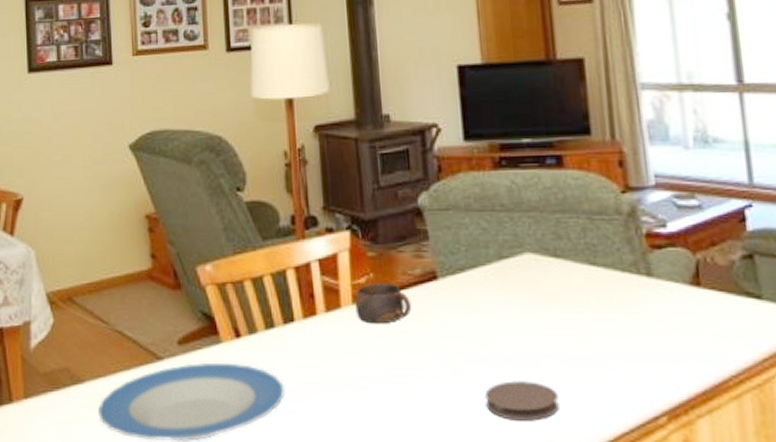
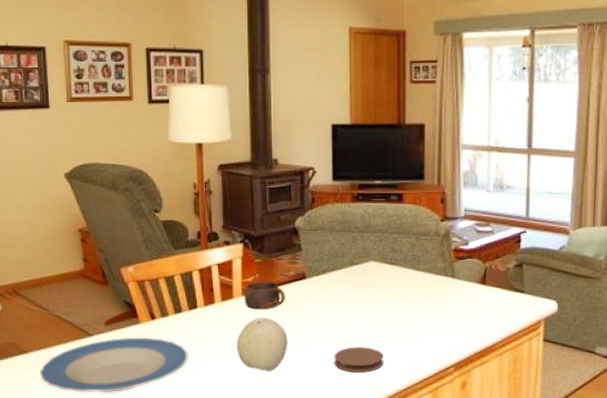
fruit: none [347,335,419,415] -> present [236,317,288,371]

